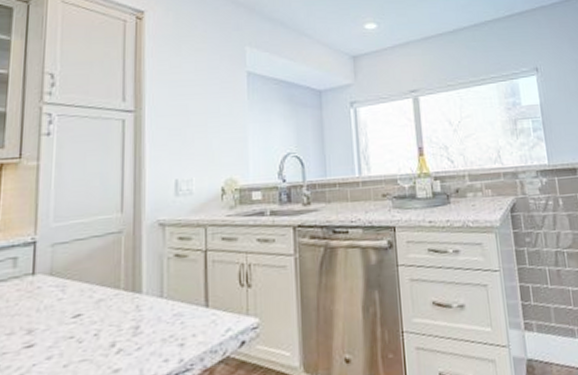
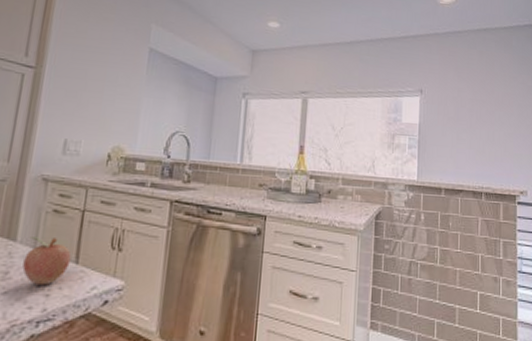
fruit: none [152,283,200,336] -> present [22,237,71,286]

